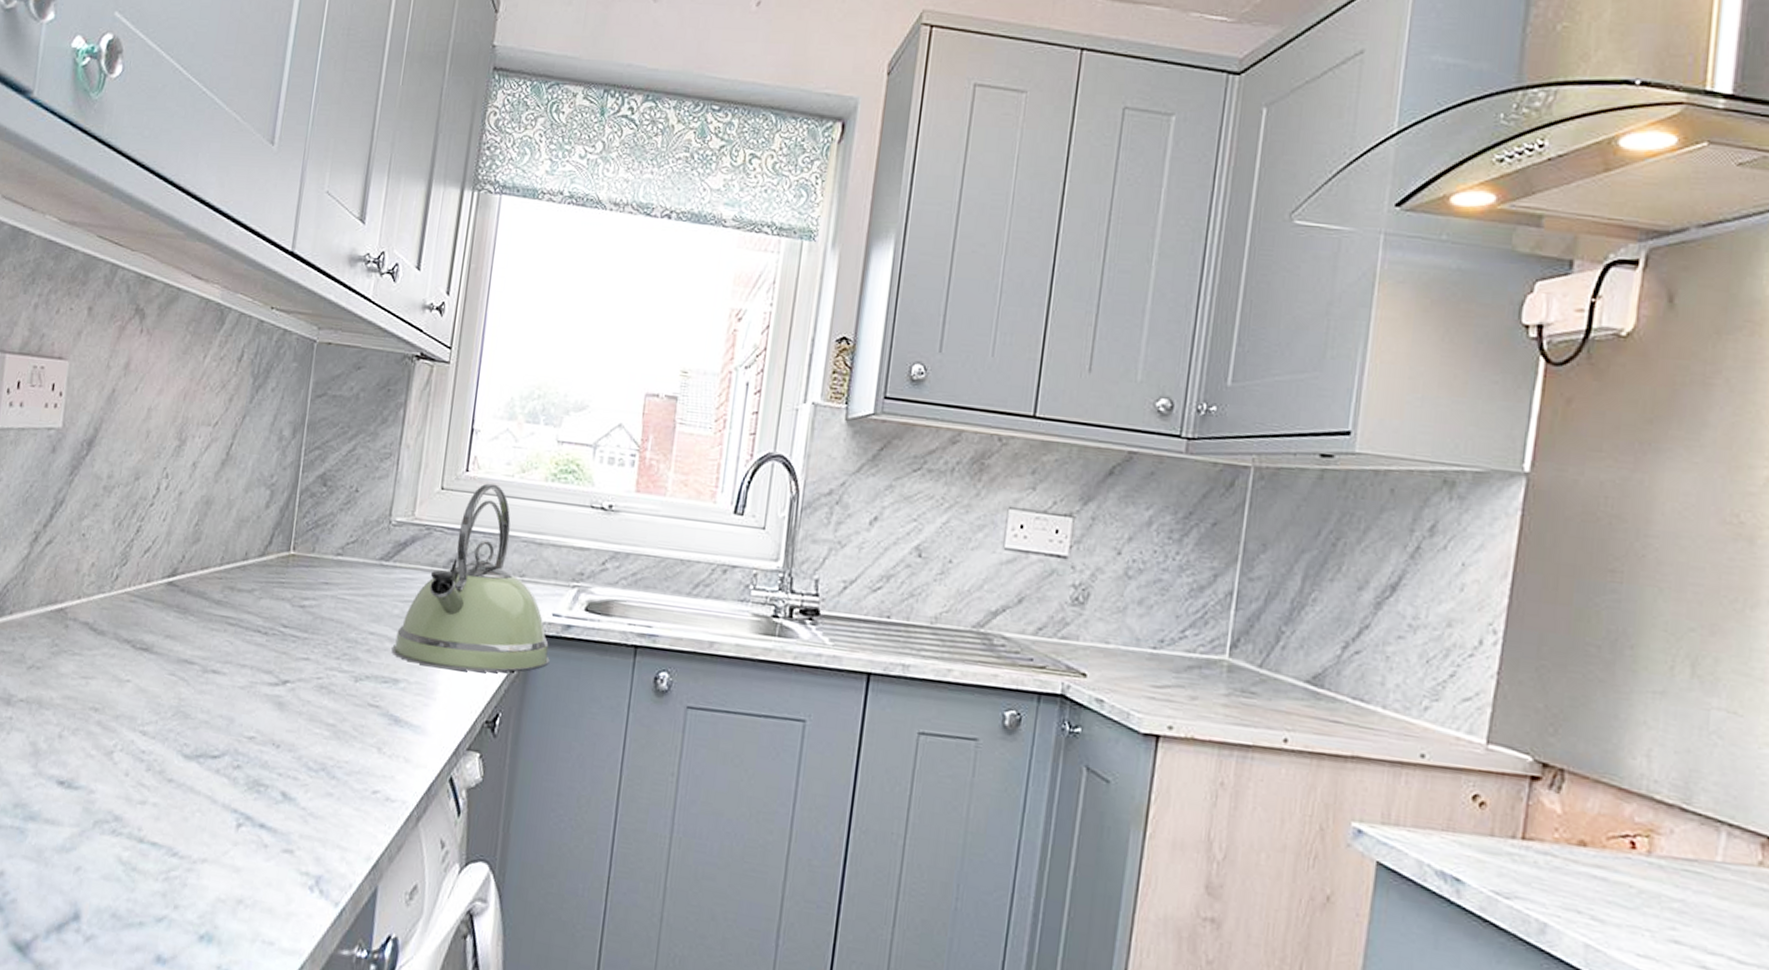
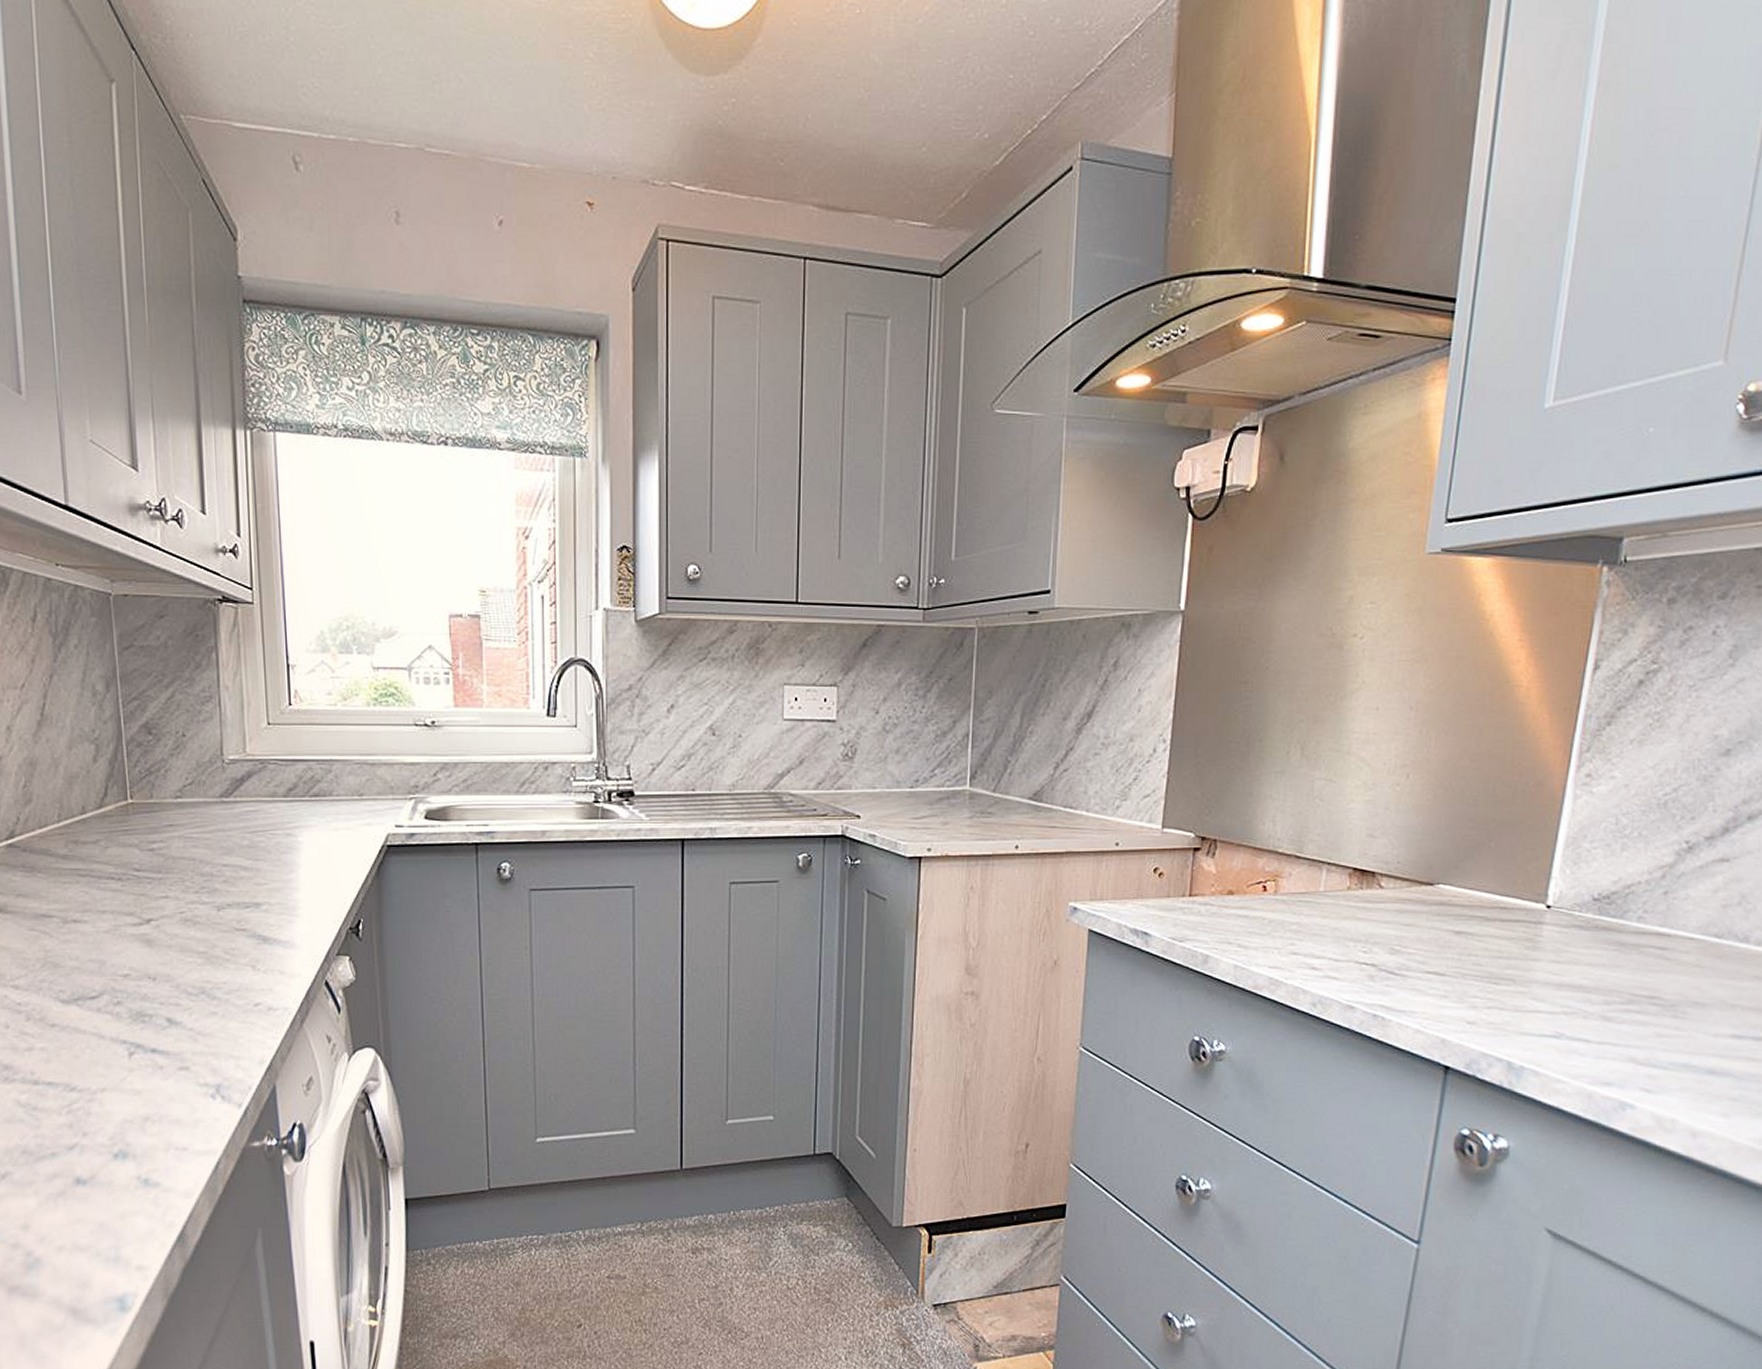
kettle: present [391,483,550,673] -> none [248,714,400,888]

